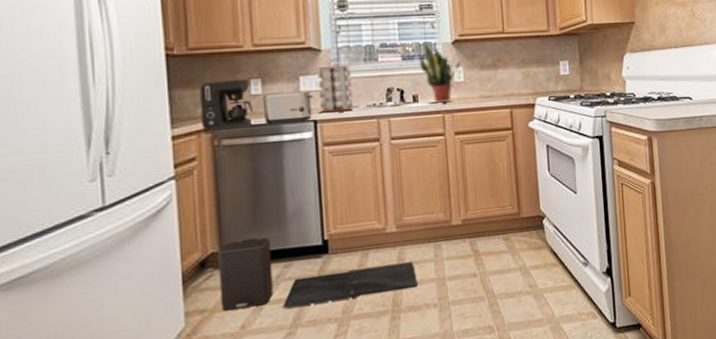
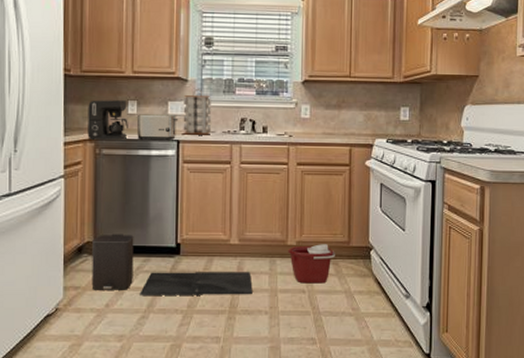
potted plant: present [419,42,461,104] -> none [271,80,308,137]
bucket: none [453,218,506,267] -> present [288,244,335,284]

